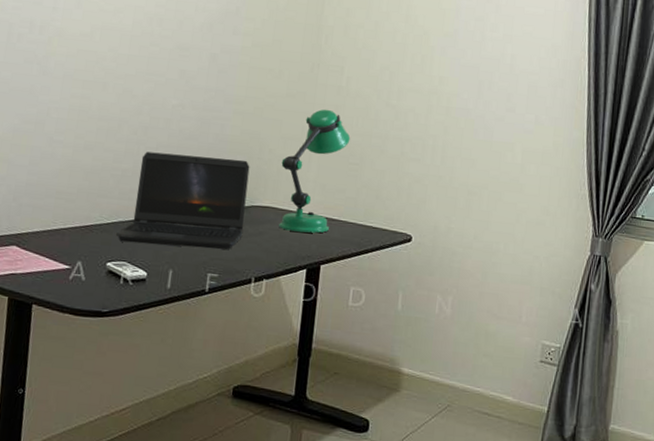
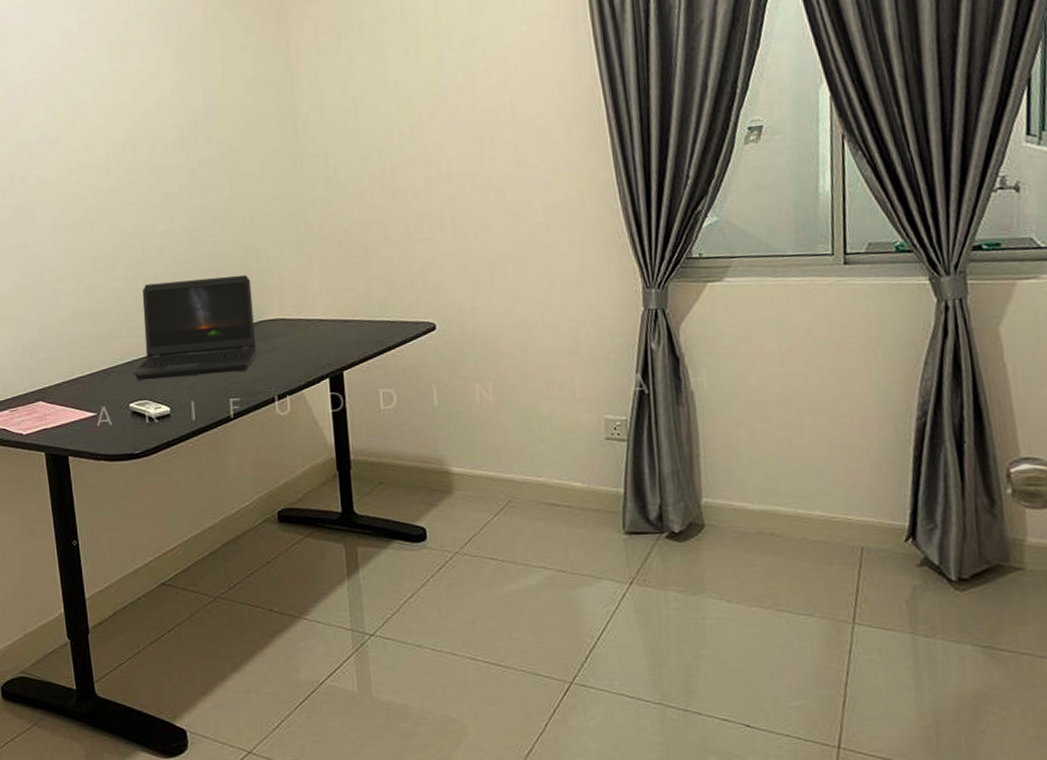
desk lamp: present [279,109,351,233] -> none [282,203,350,341]

